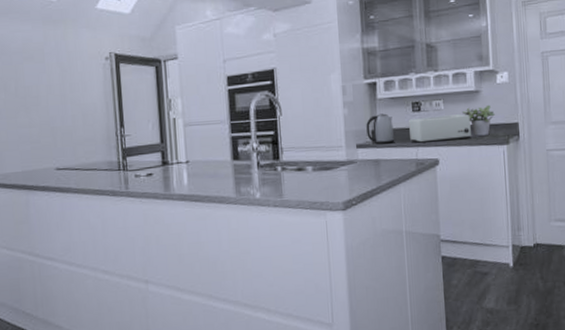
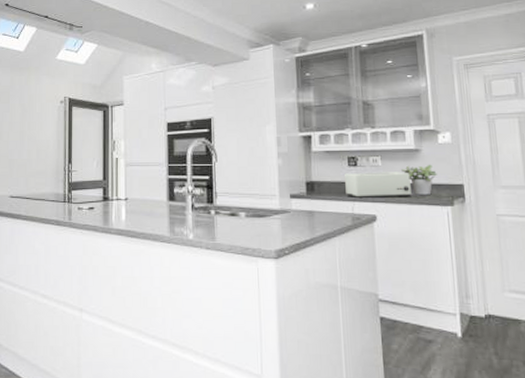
kettle: present [366,113,395,145] -> none [300,166,330,196]

